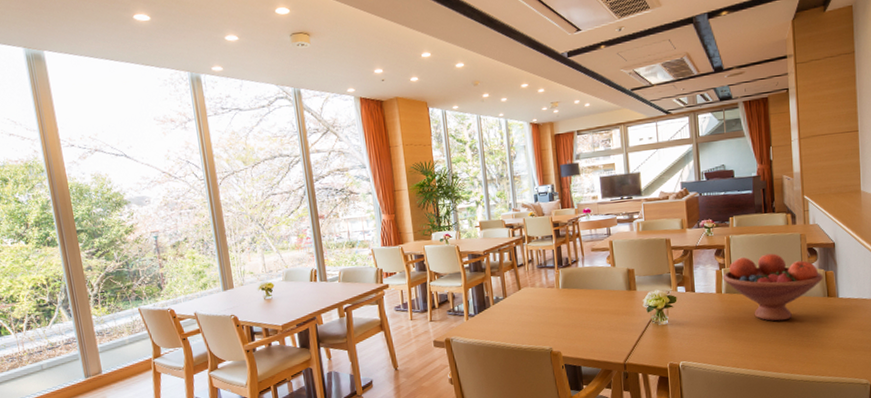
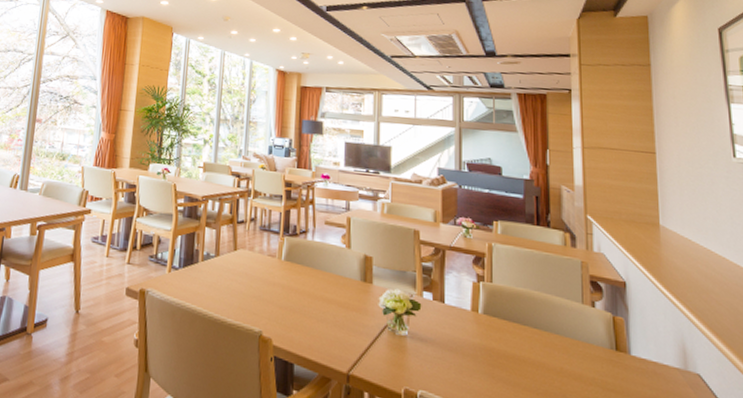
fruit bowl: present [722,253,823,321] -> none [480,272,610,369]

